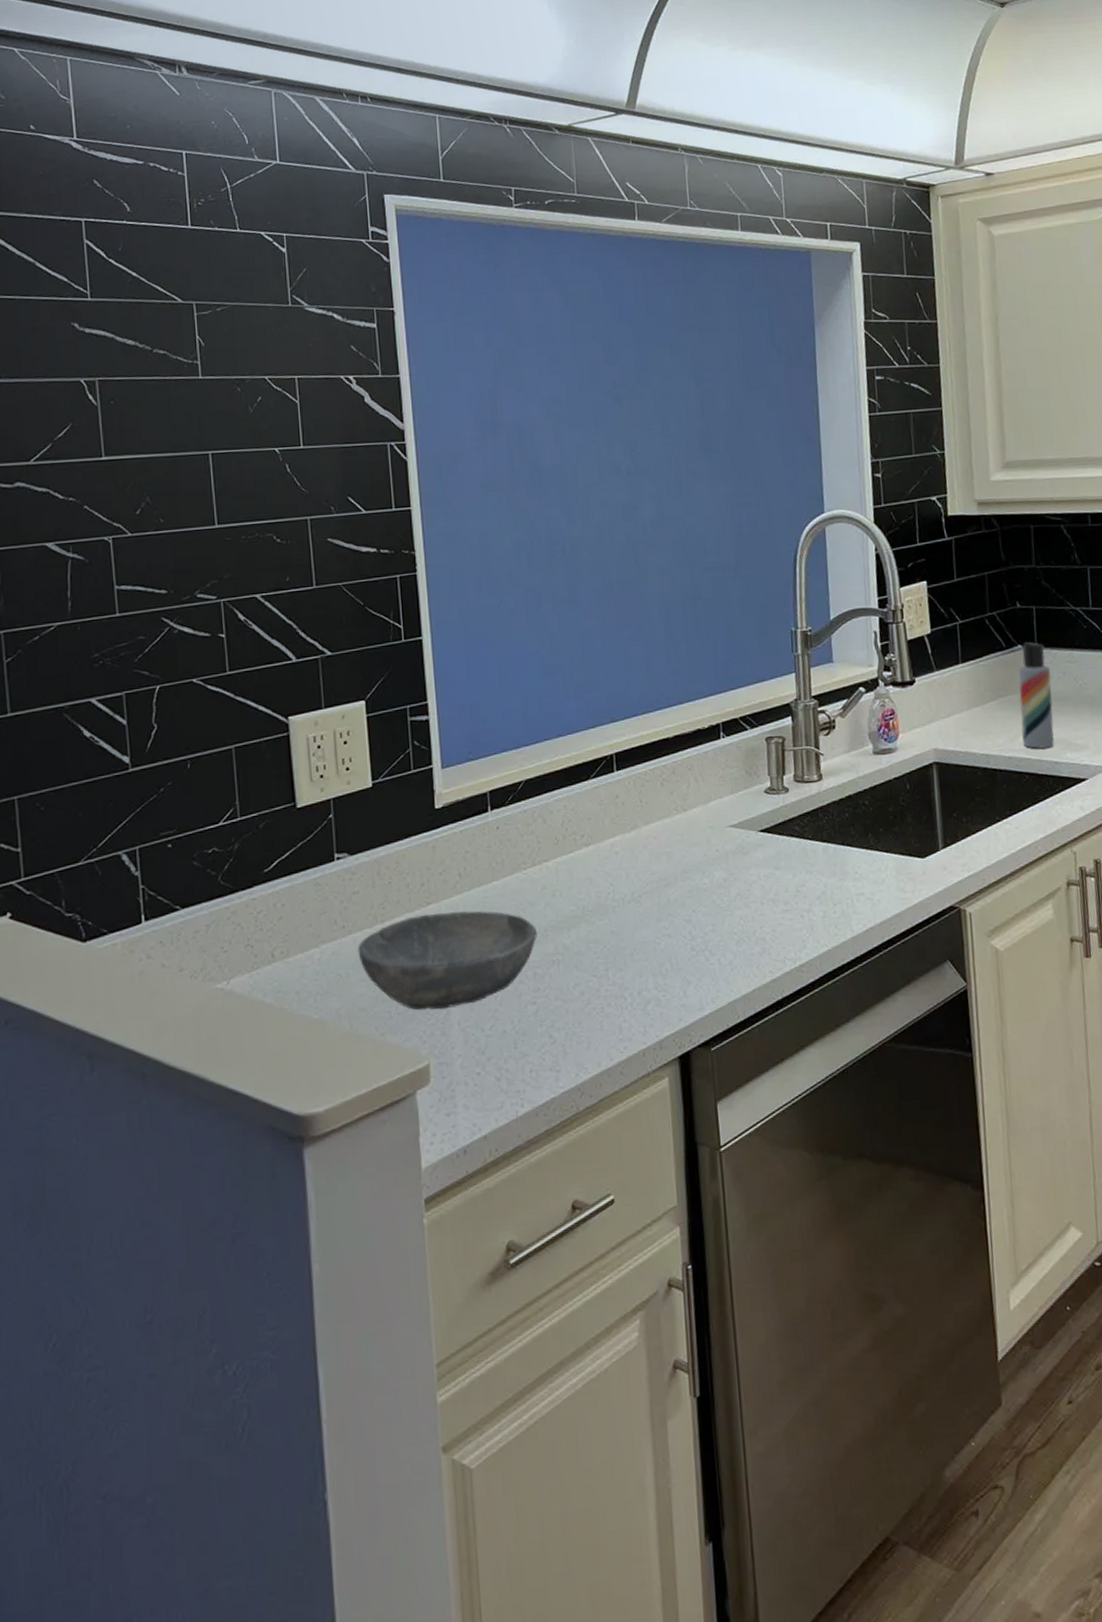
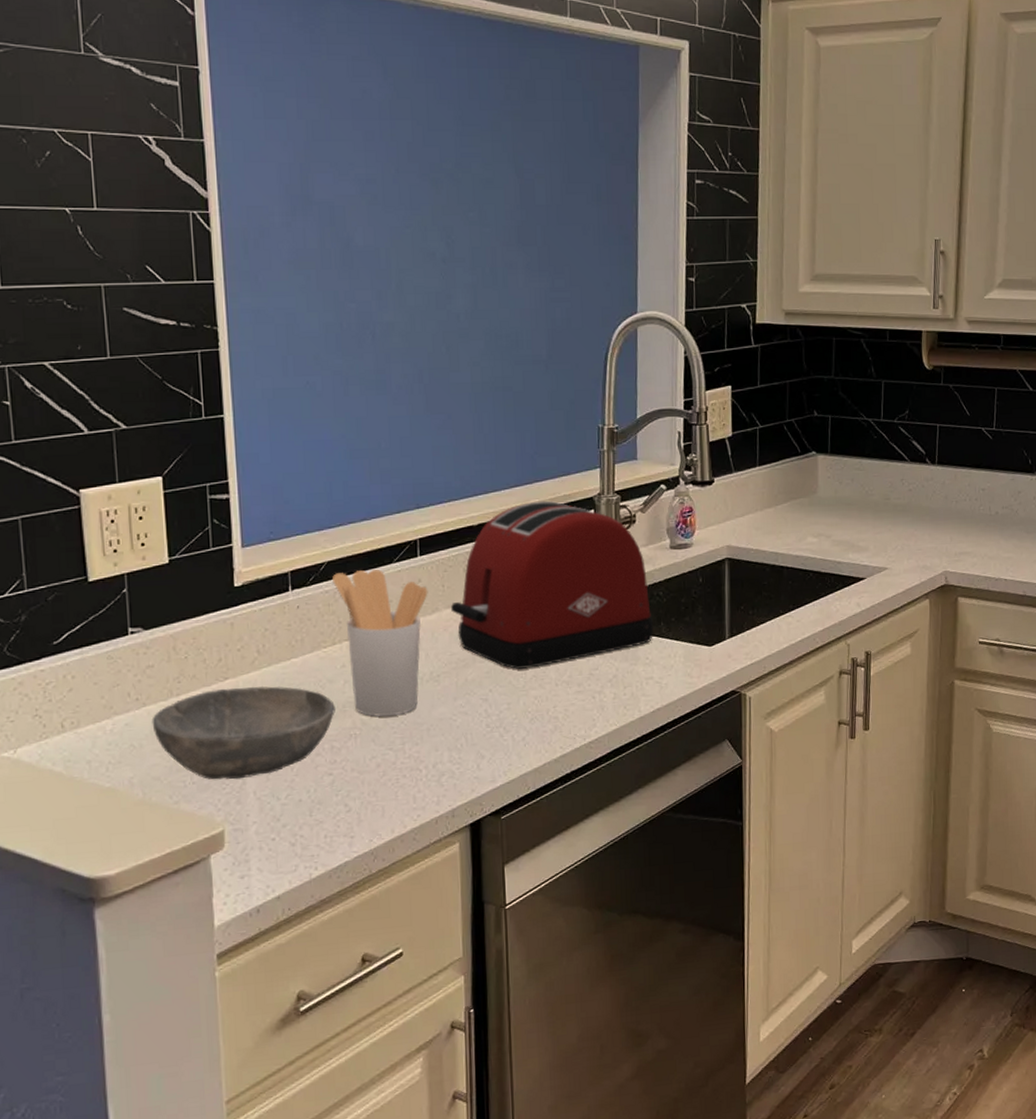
utensil holder: none [530,786,626,941] -> present [333,569,428,717]
toaster: none [650,709,861,888] -> present [451,500,653,669]
lotion bottle: present [1018,642,1054,749] -> none [809,449,840,550]

